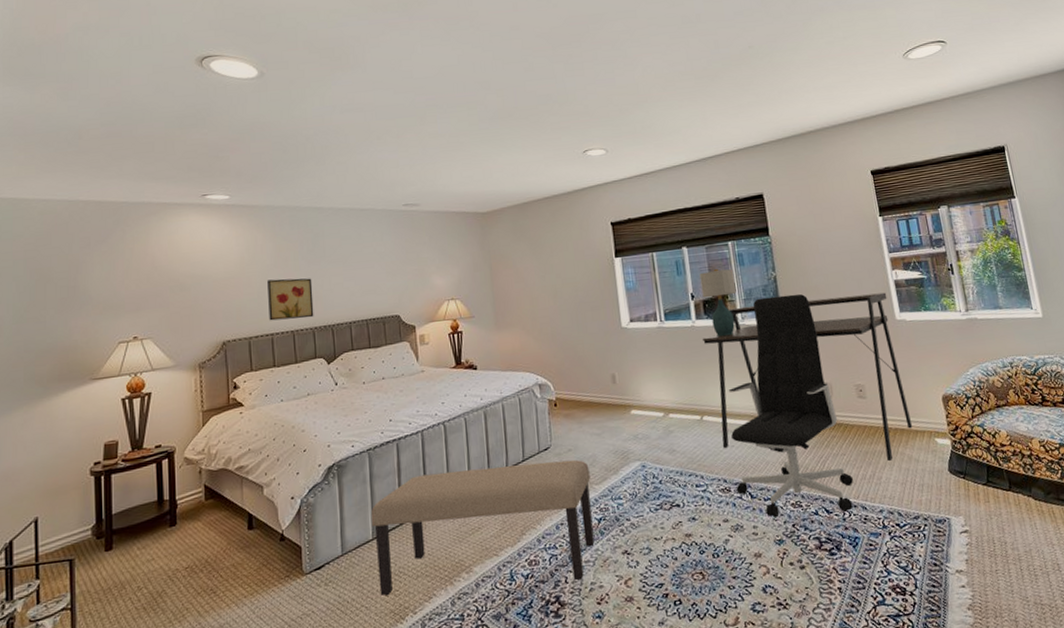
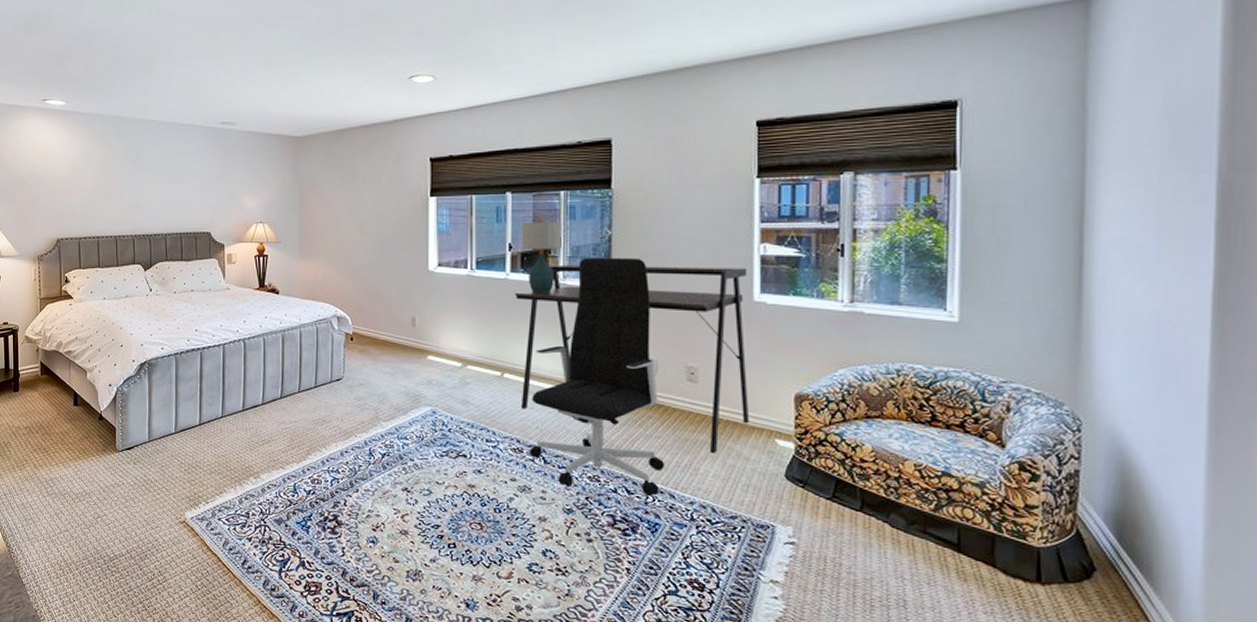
wall art: present [267,278,314,321] -> none [96,186,135,226]
bench: present [370,459,595,596] -> none [174,384,379,506]

